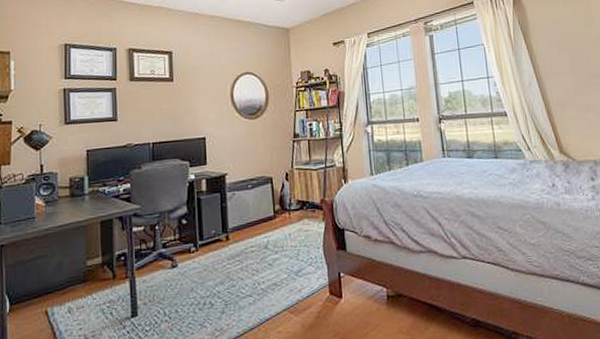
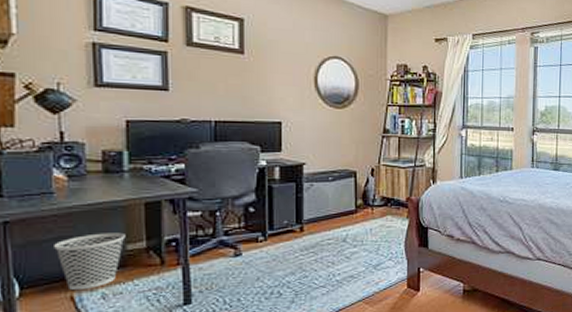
wastebasket: none [35,250,86,306] -> present [54,232,126,291]

